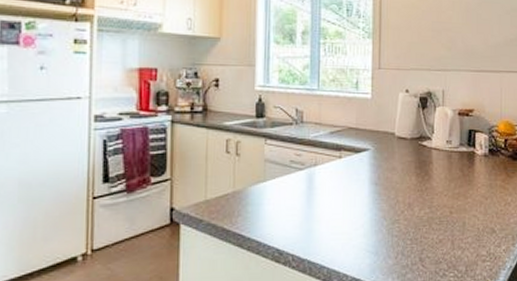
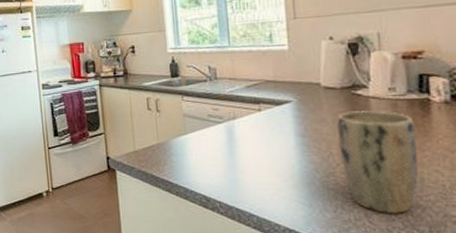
plant pot: none [404,161,463,257] -> present [337,110,419,214]

